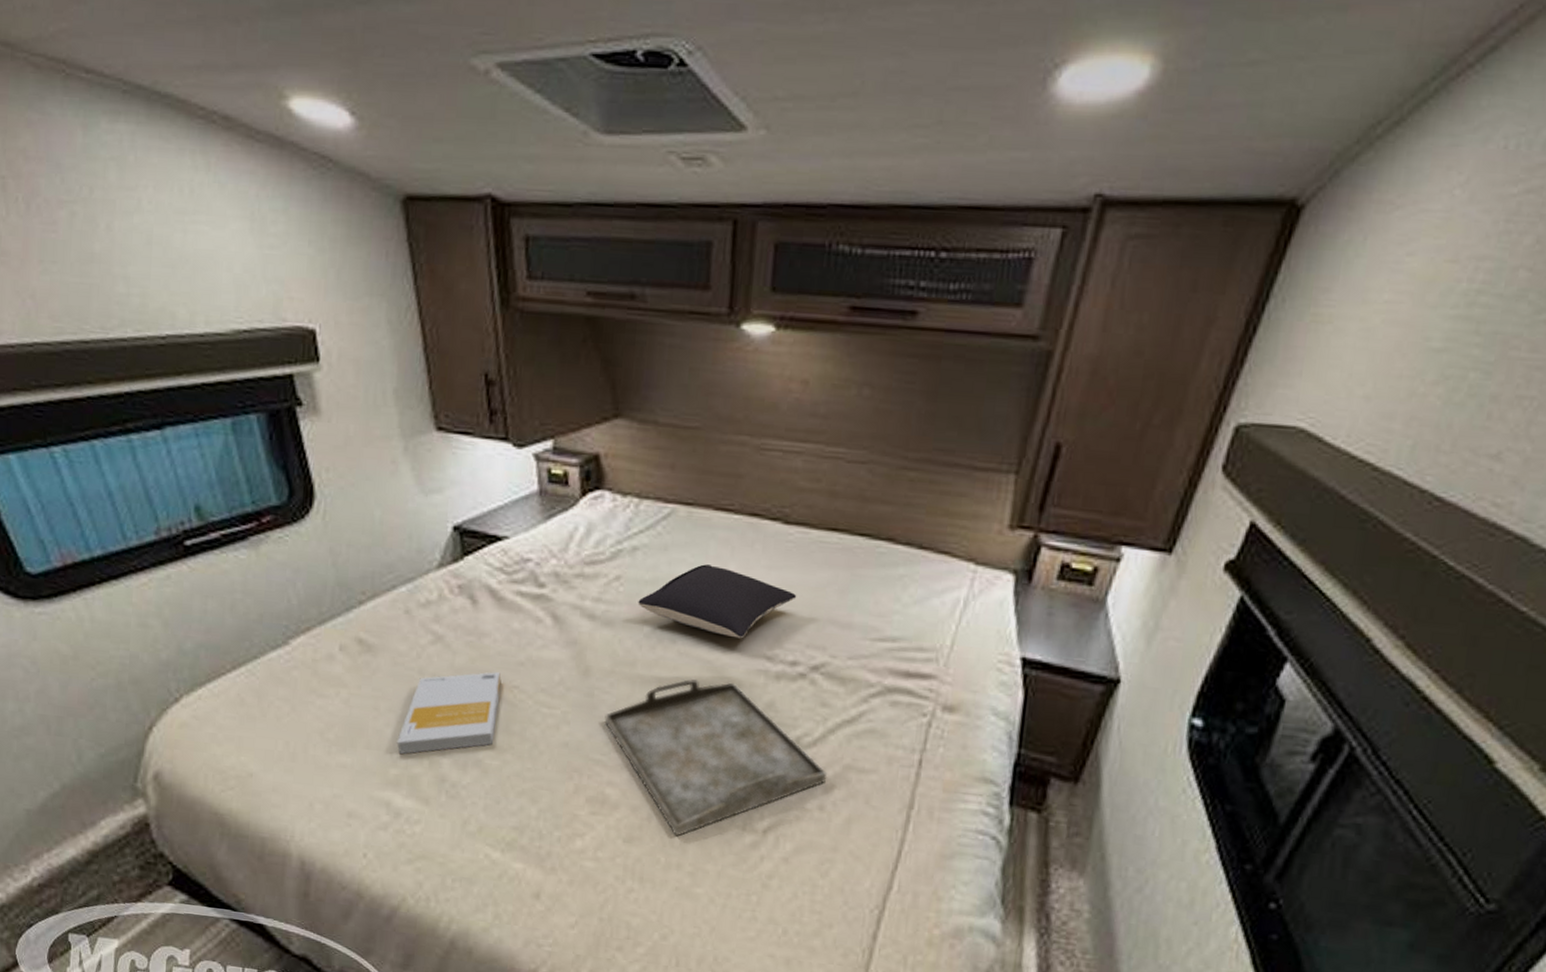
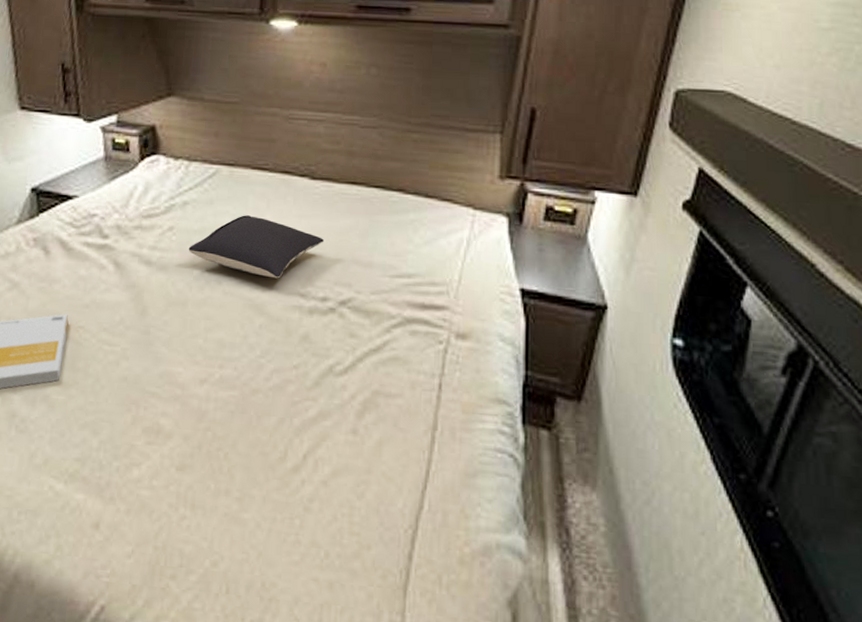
serving tray: present [604,679,828,837] -> none [159,315,359,463]

